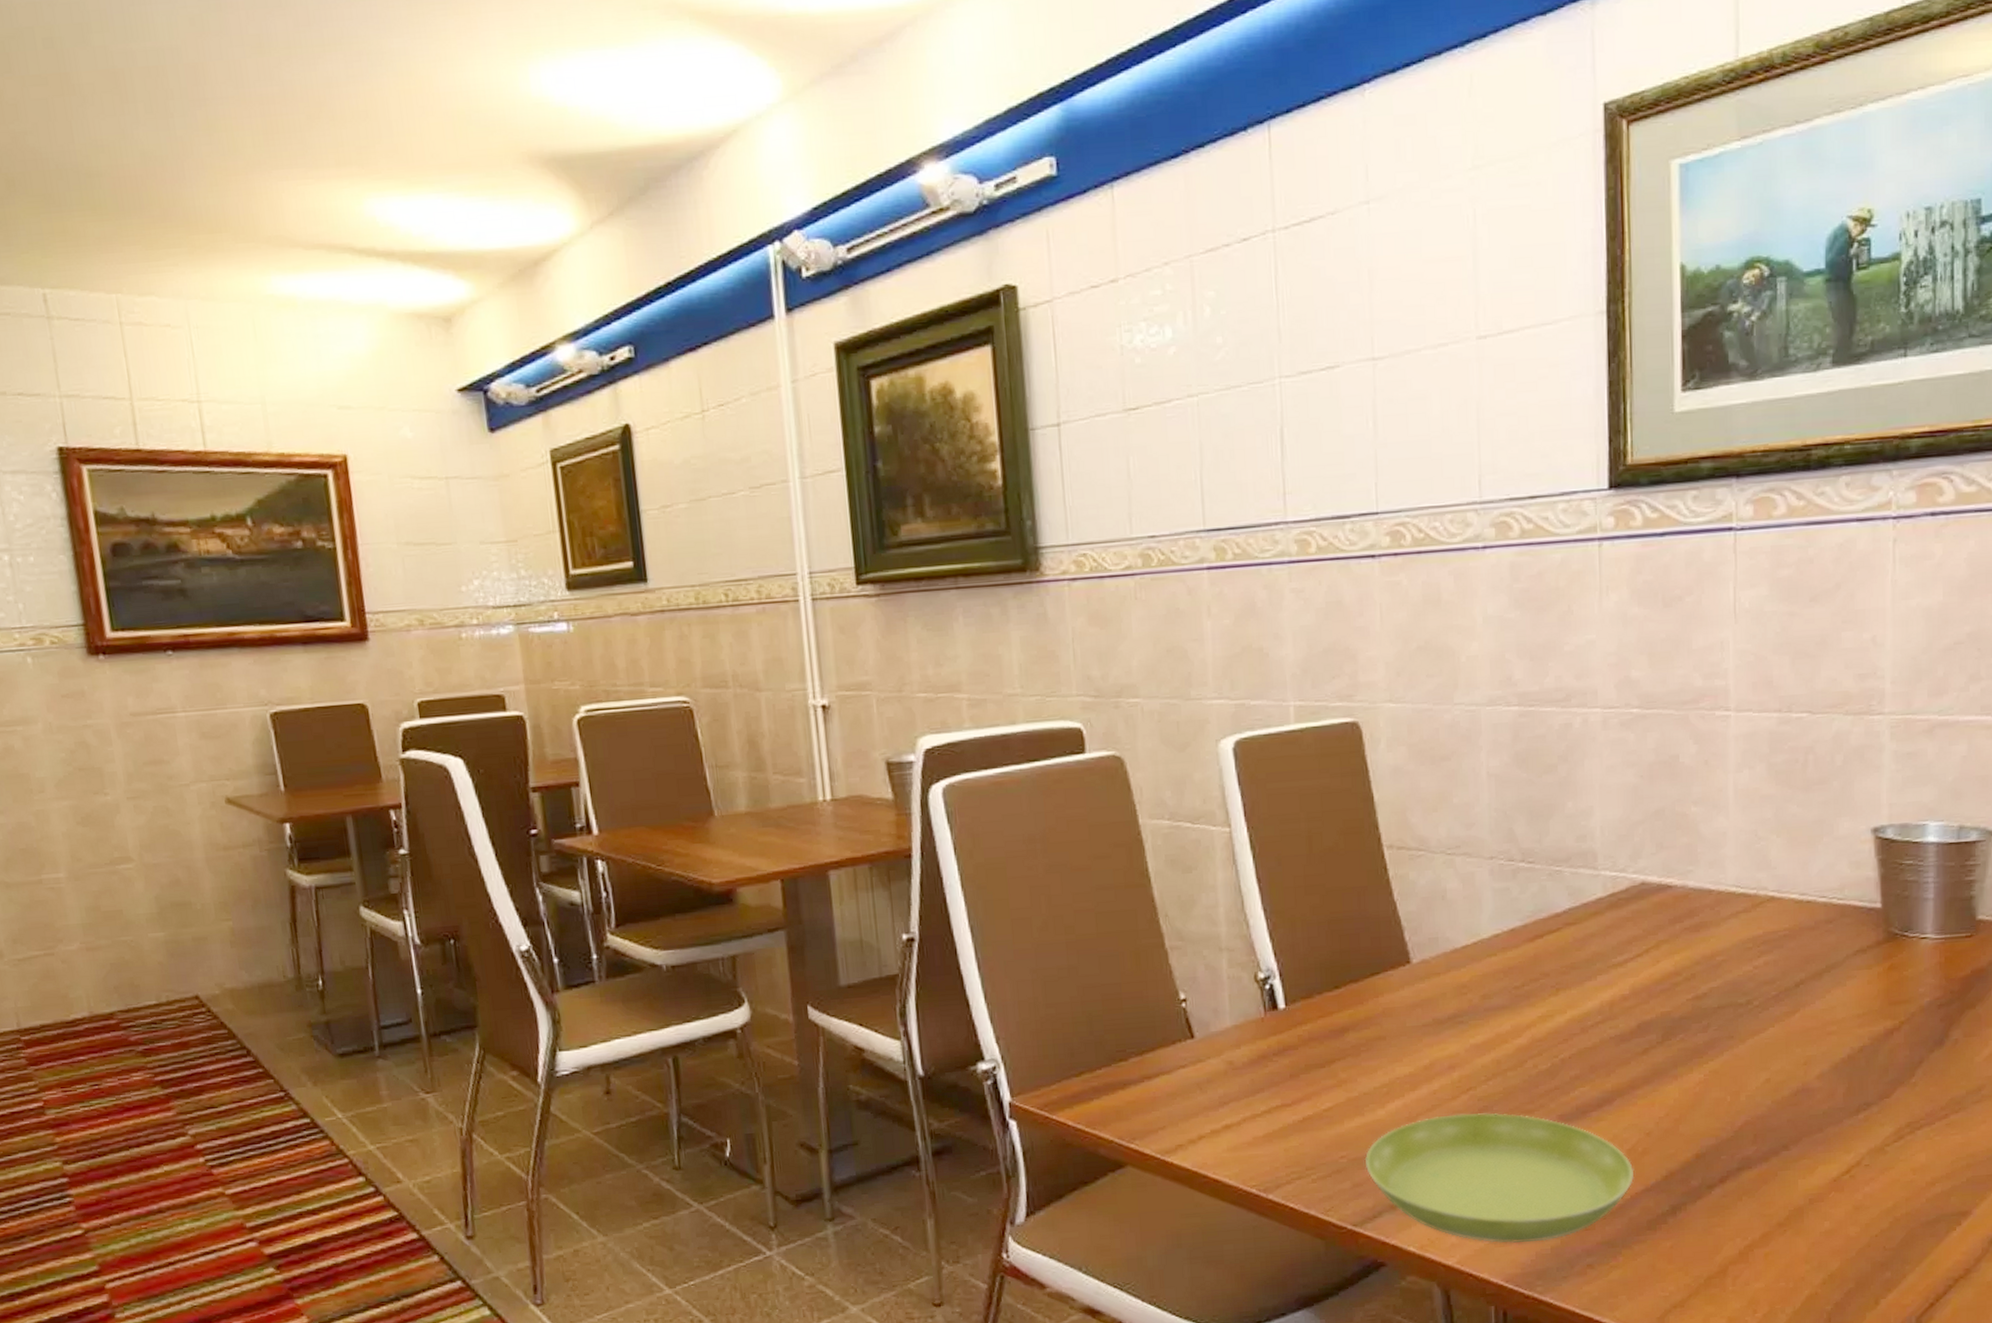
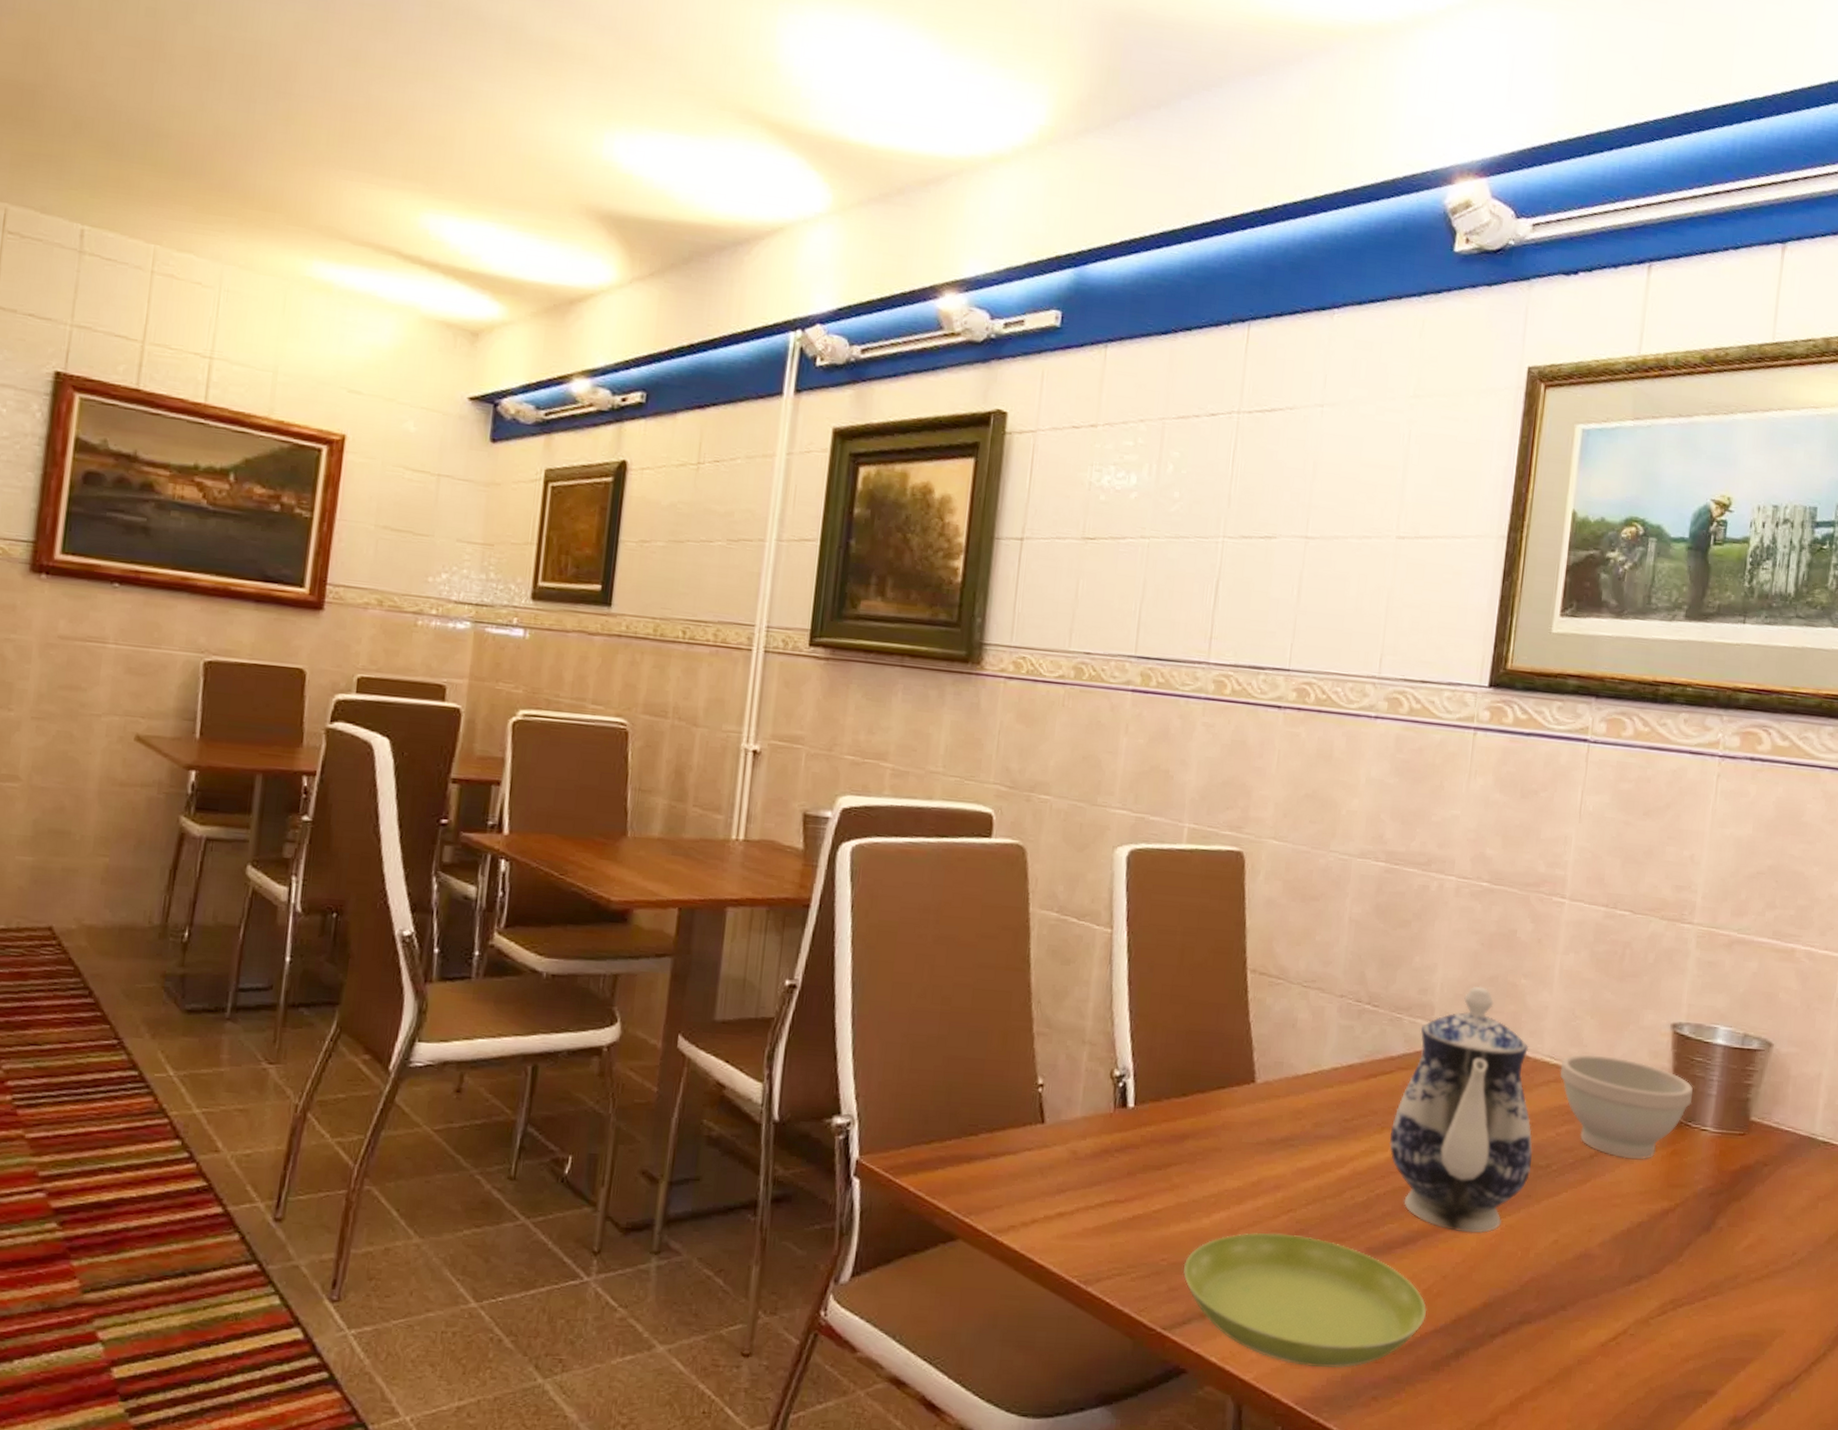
teapot: none [1566,822,1730,1086] -> present [1389,986,1532,1234]
bowl: none [1749,875,1907,982] -> present [1559,1054,1694,1159]

